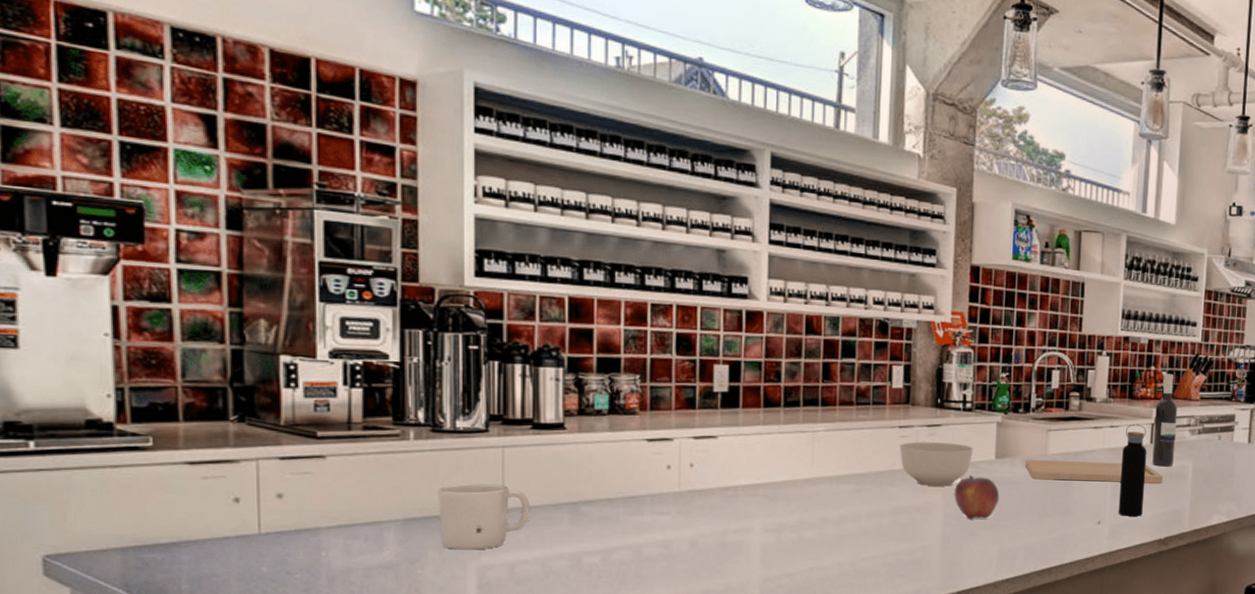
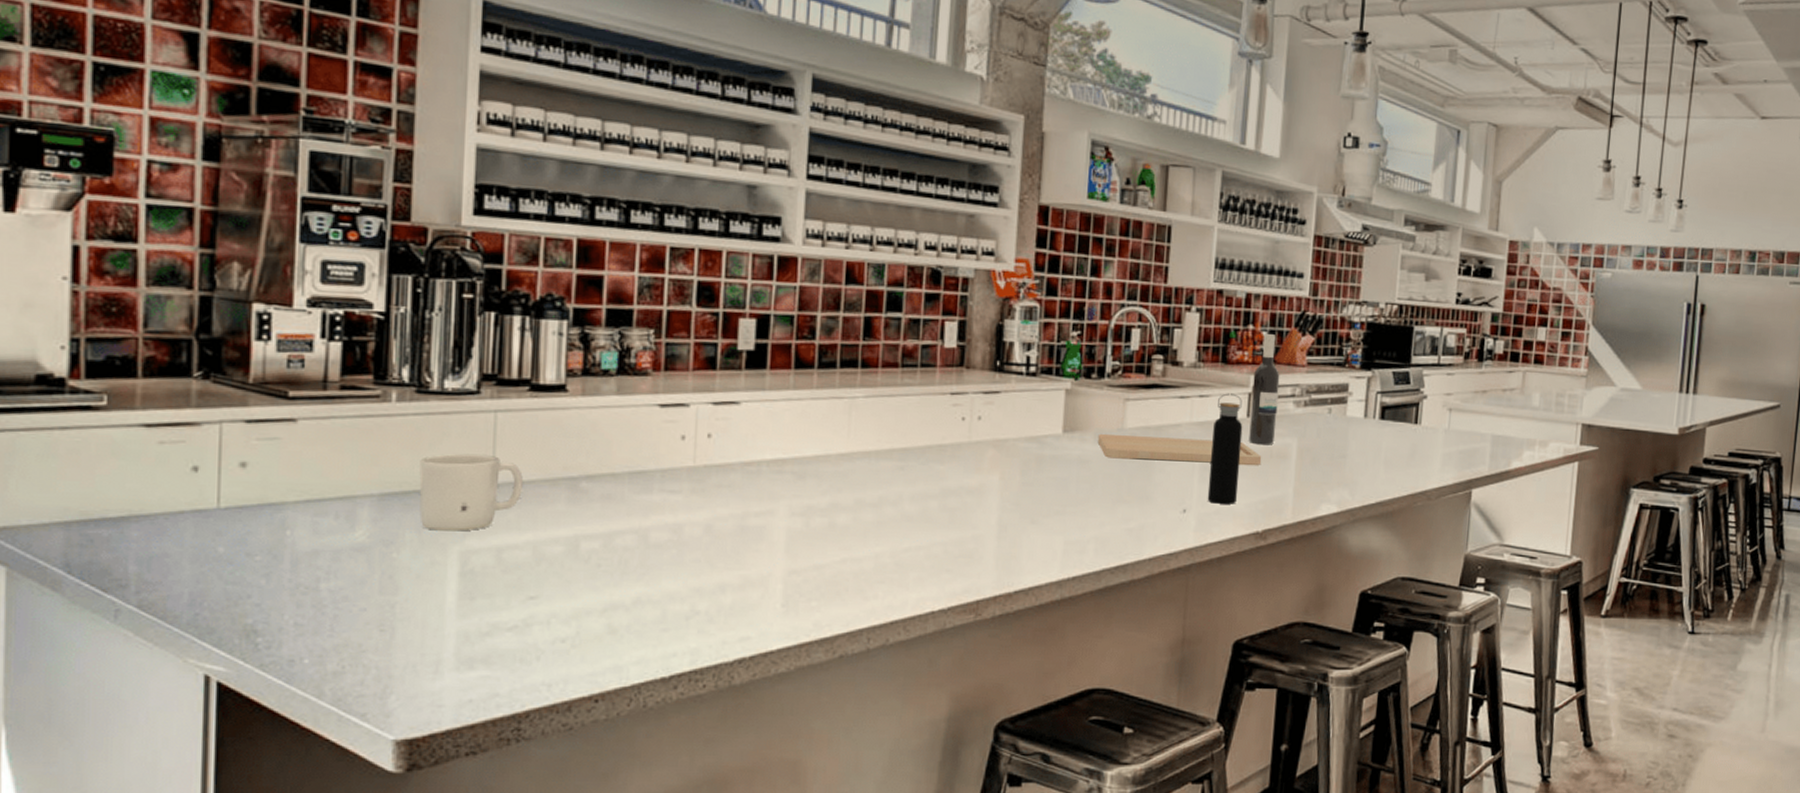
bowl: present [899,441,973,486] -> none [950,411,1037,465]
fruit: present [954,475,1000,519] -> none [1013,452,1067,504]

